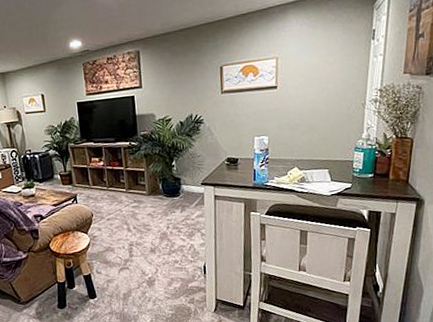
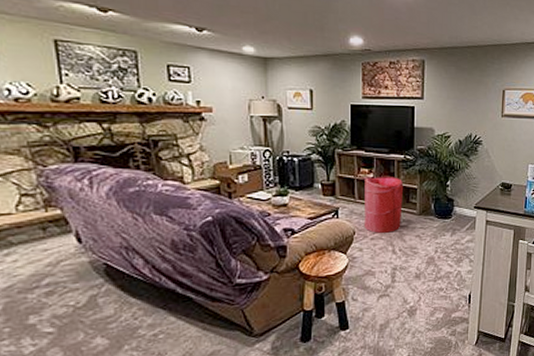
laundry hamper: none [96,162,133,214] -> present [363,177,404,233]

